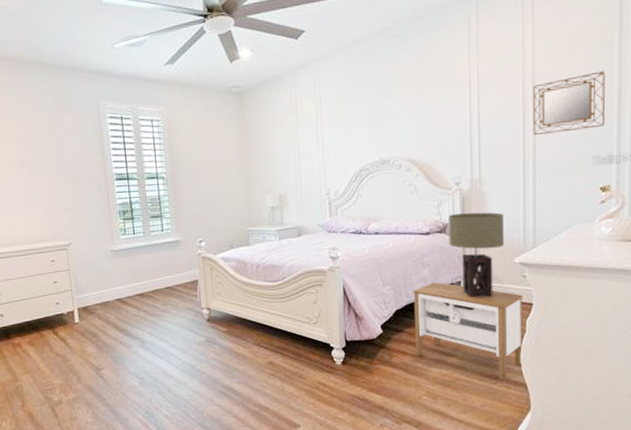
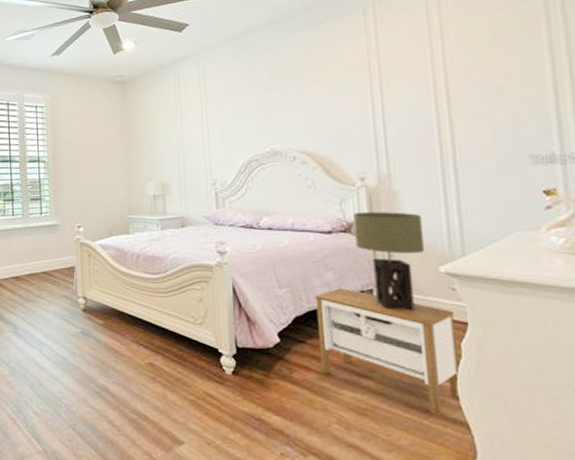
home mirror: present [533,71,605,136] -> none [446,62,540,131]

